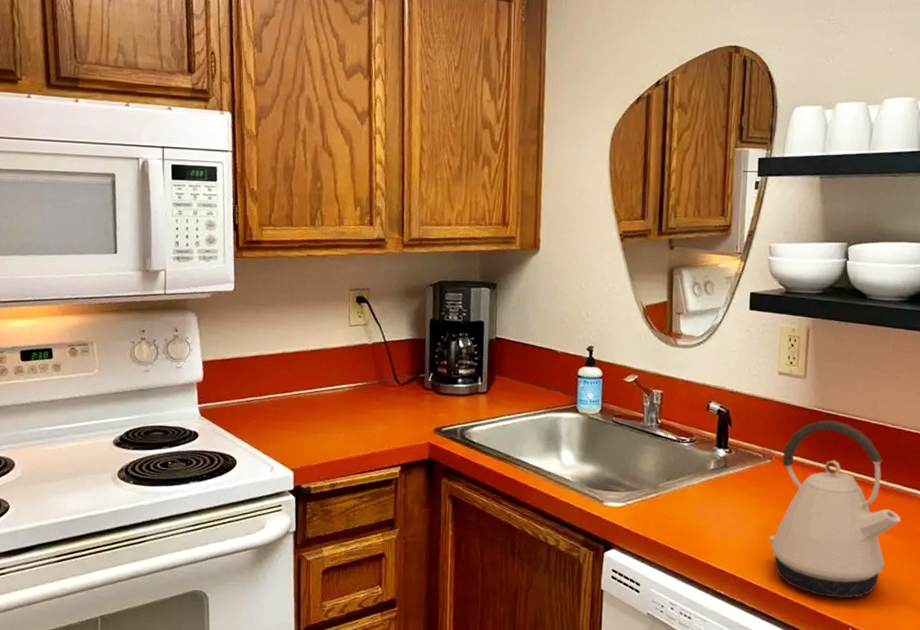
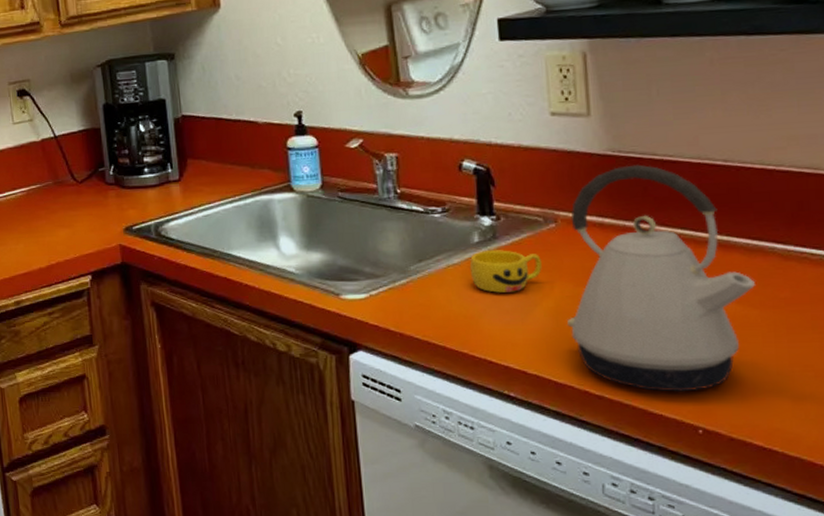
cup: none [704,476,757,511] -> present [469,250,542,293]

